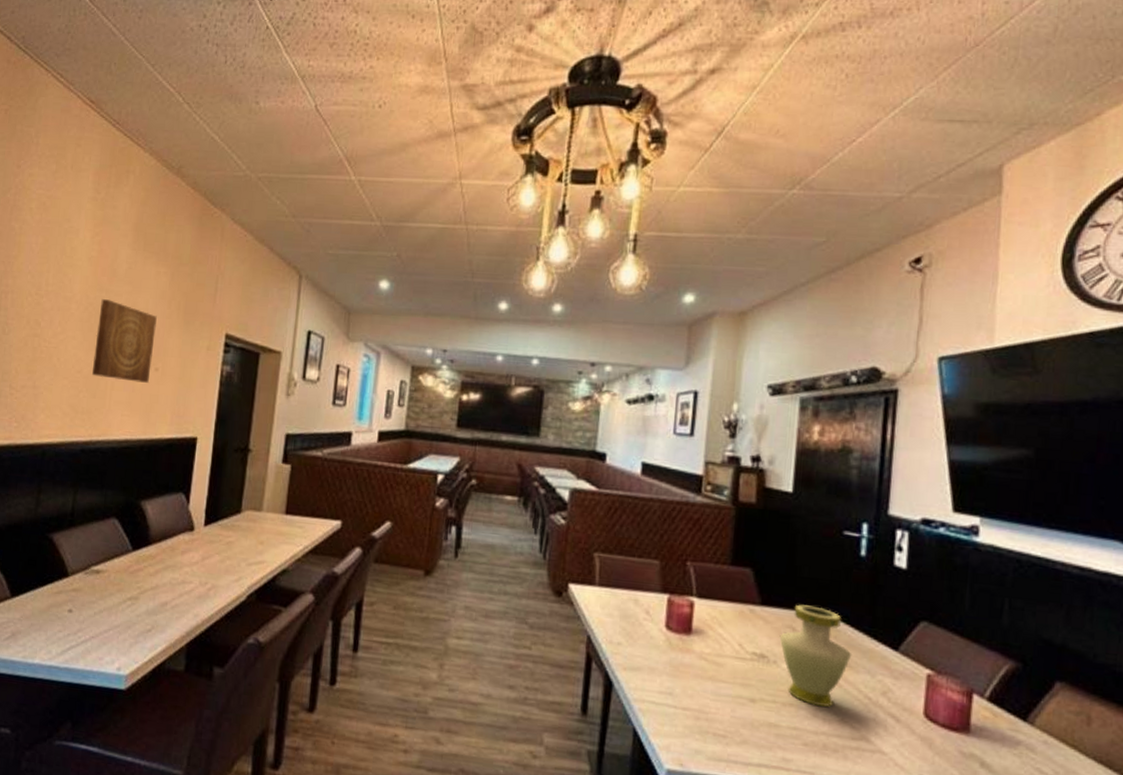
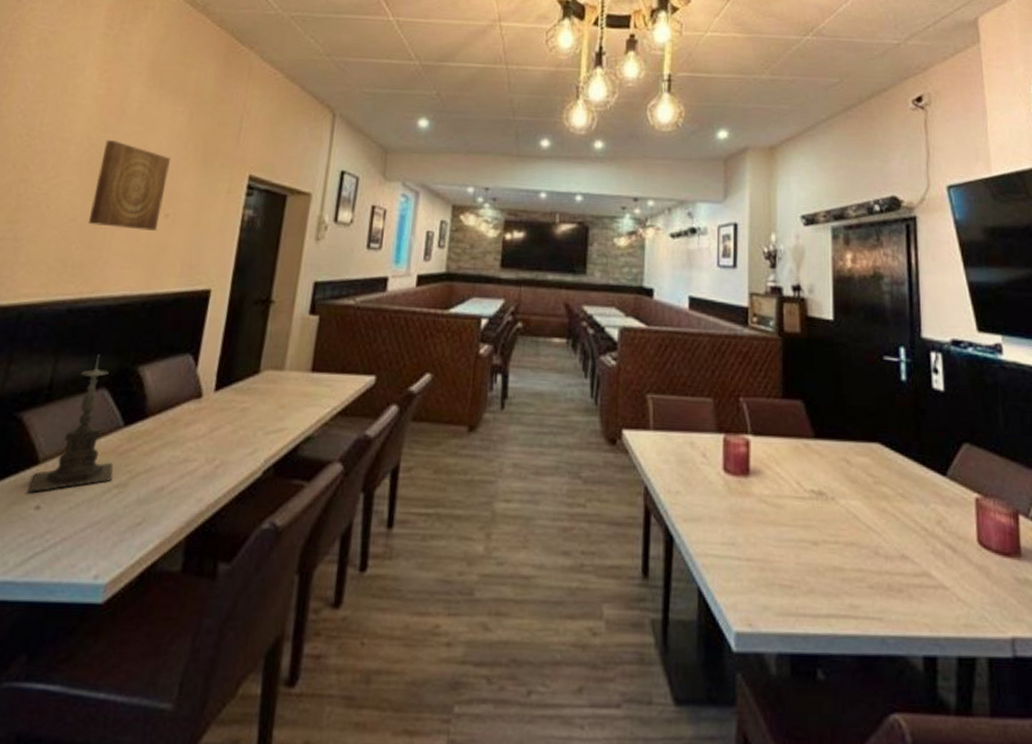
candle holder: none [62,489,127,599] -> present [28,354,113,492]
vase: present [779,604,852,707] -> none [835,435,905,544]

